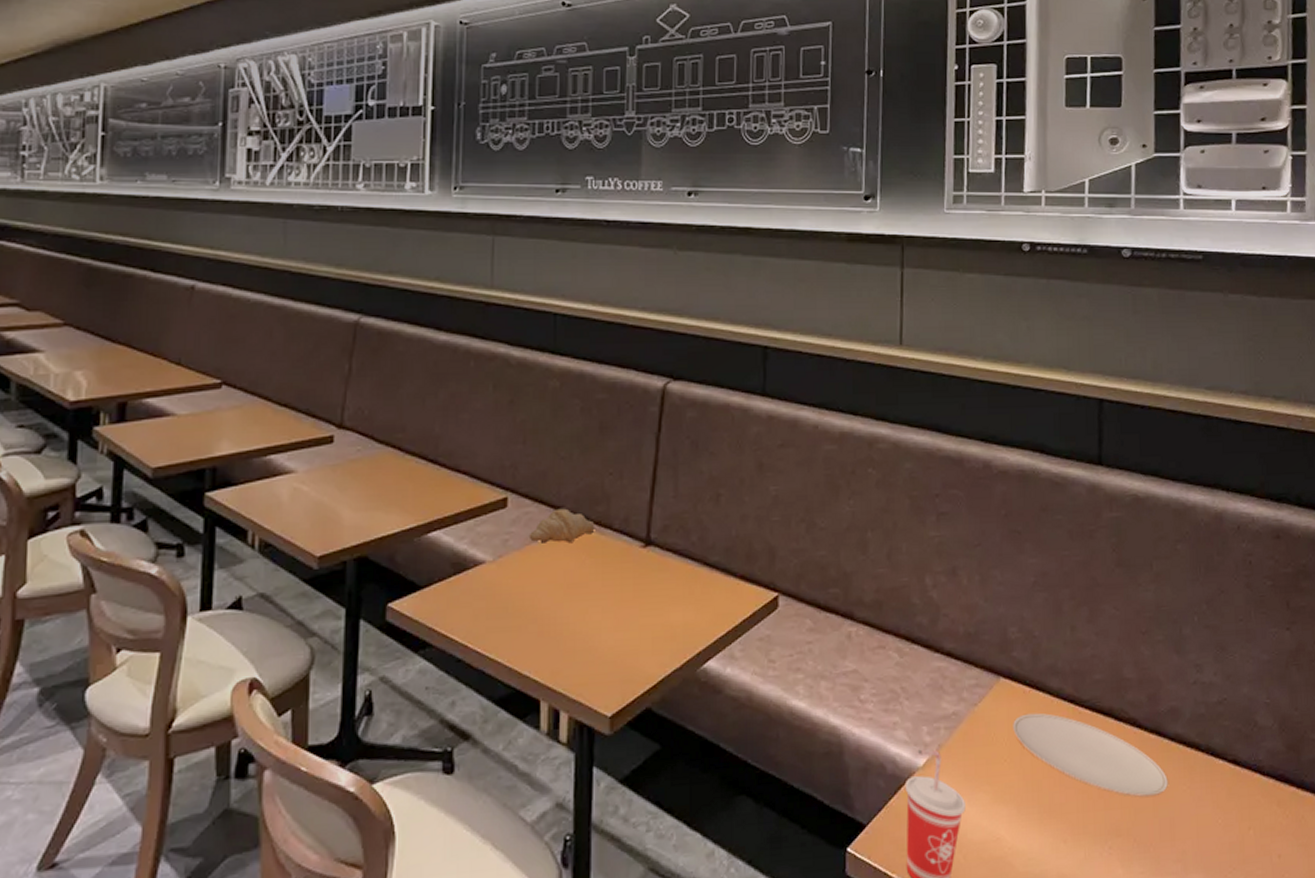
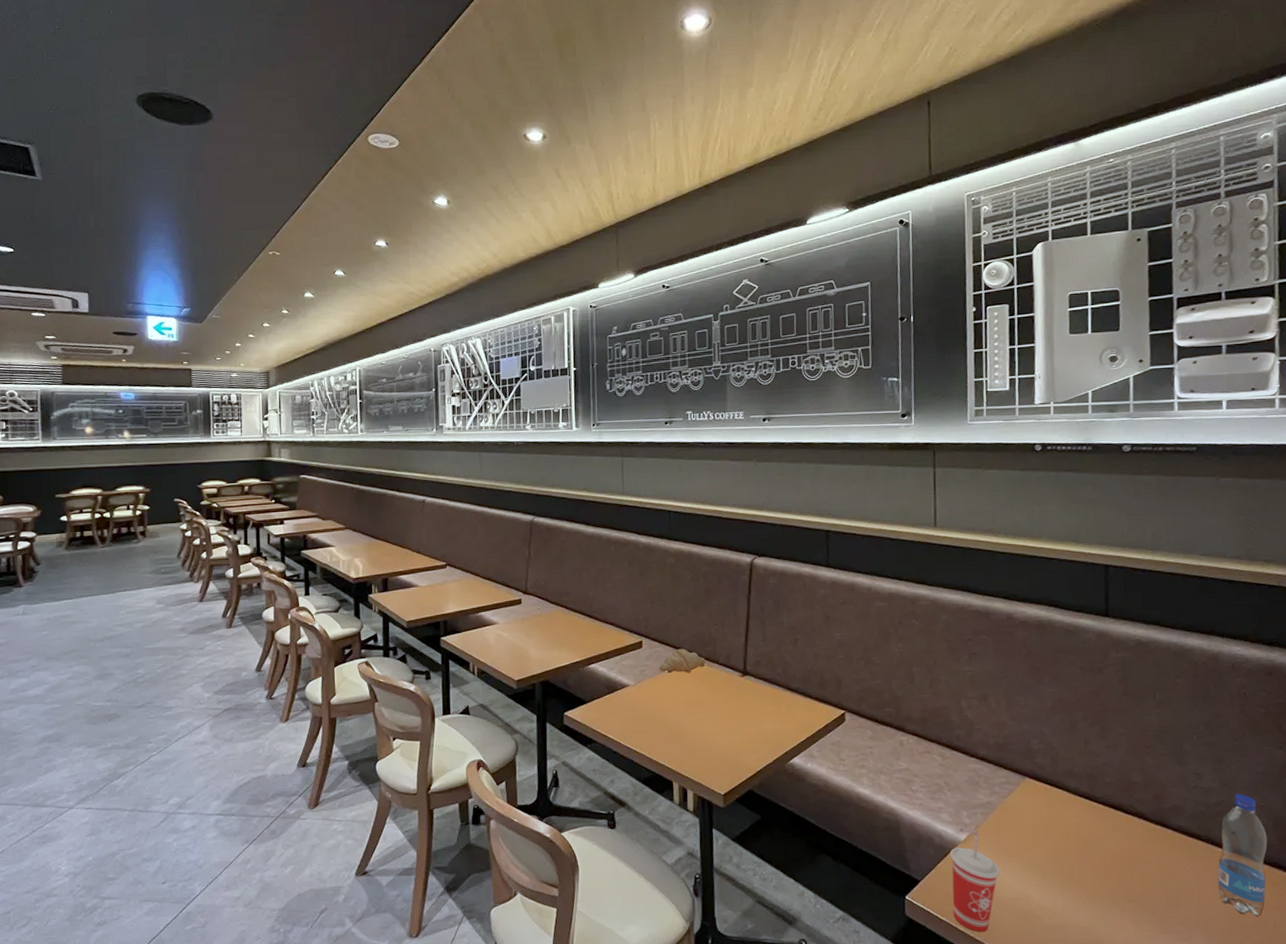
plate: present [1013,712,1168,798] -> none [1037,805,1173,874]
bottle: none [1218,688,1273,846] -> present [1217,793,1268,917]

